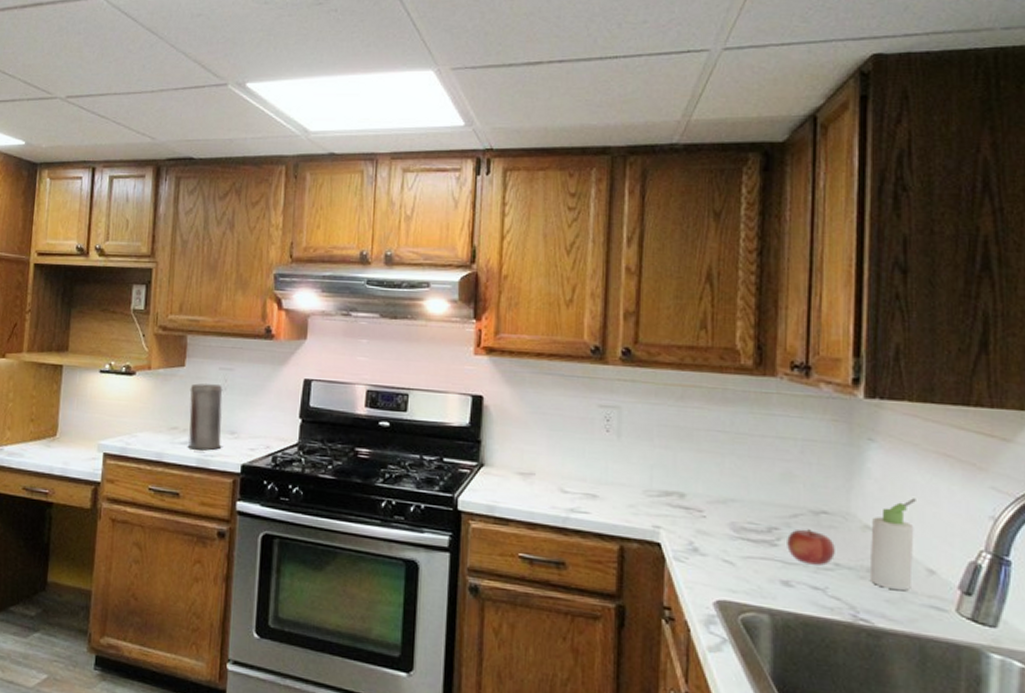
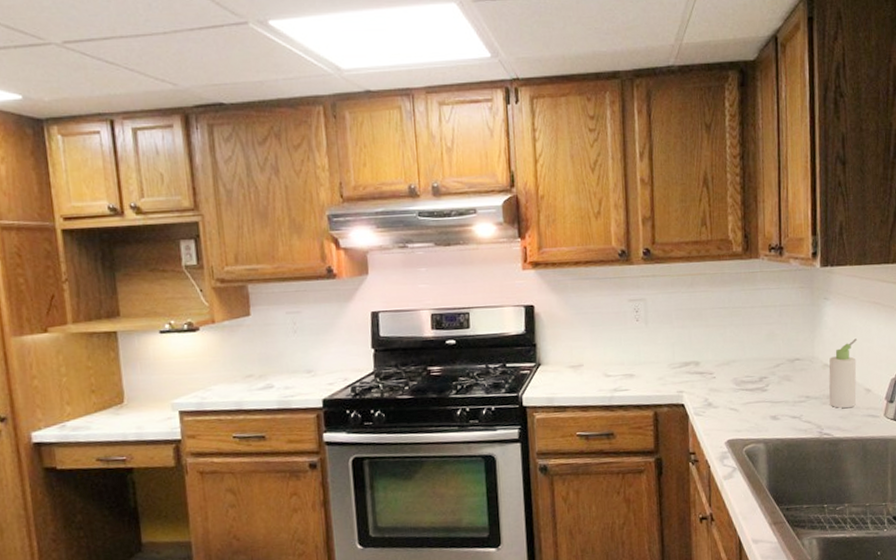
canister: present [188,383,223,451] -> none [259,328,300,393]
fruit: present [787,529,835,566] -> none [773,374,806,401]

